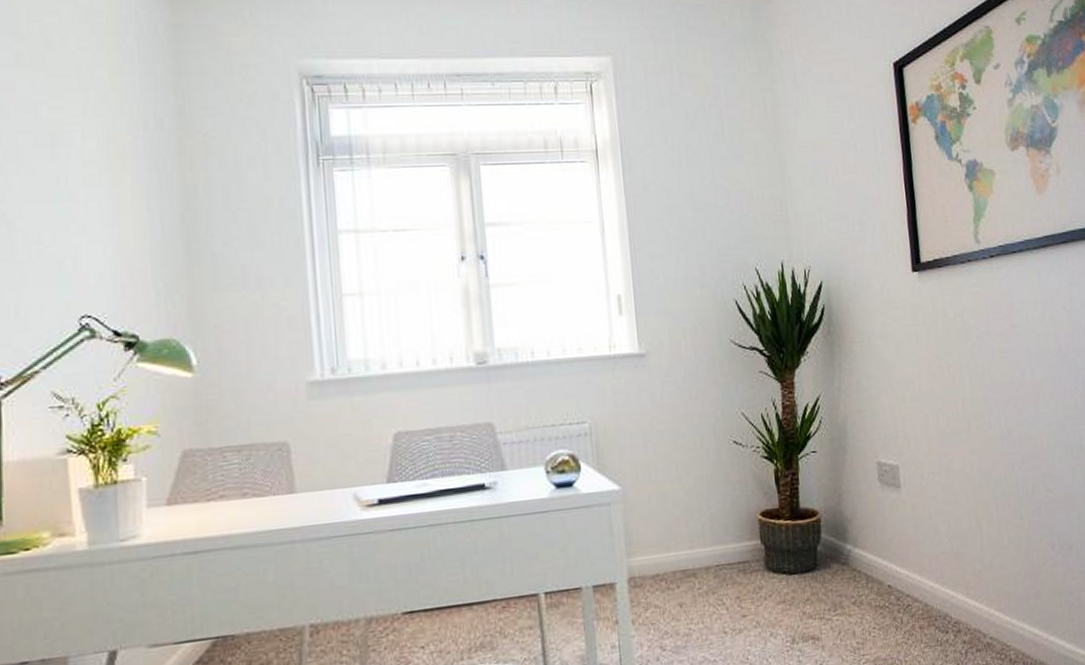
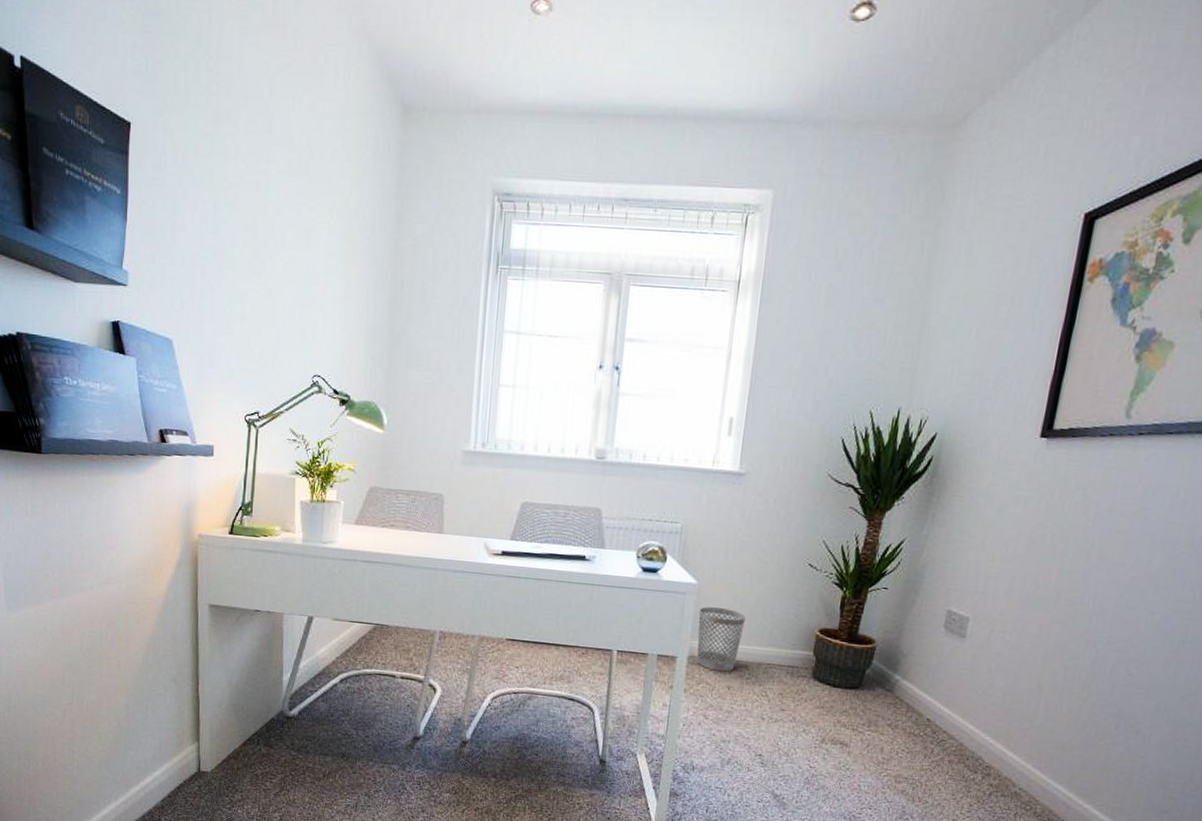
wastebasket: none [629,511,683,590] -> present [696,606,746,672]

